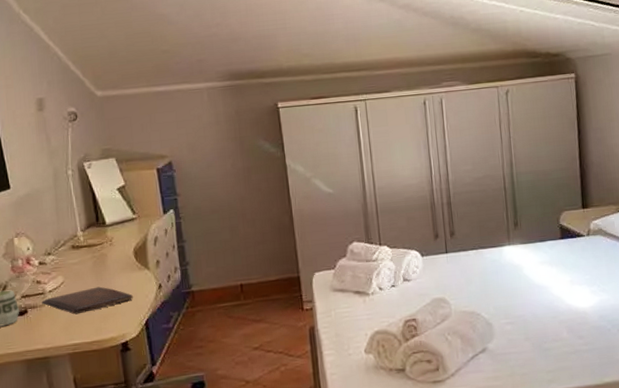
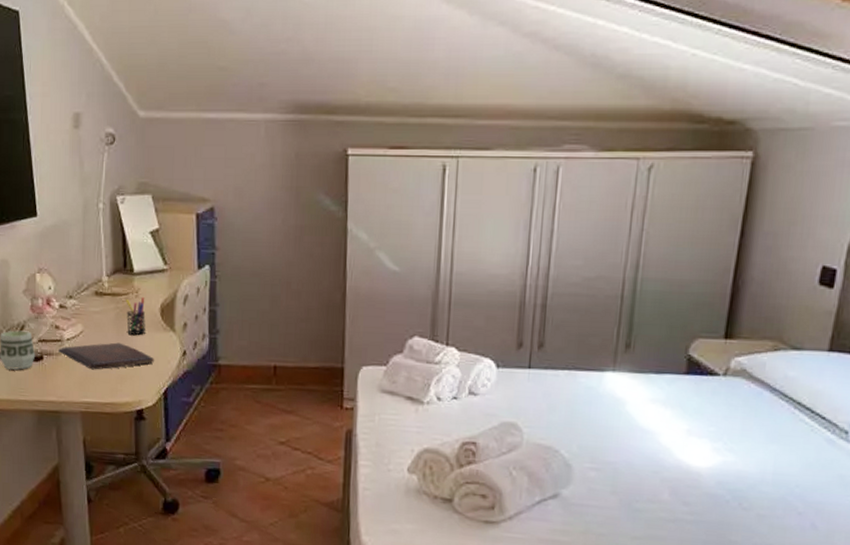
pen holder: none [101,243,122,278] -> present [126,296,146,335]

